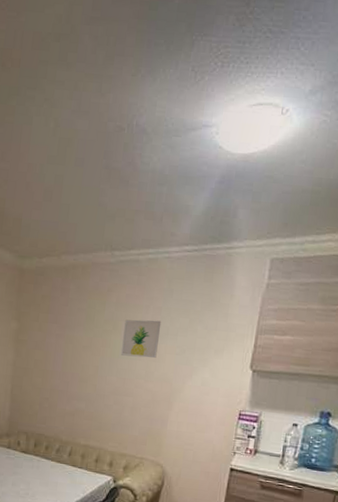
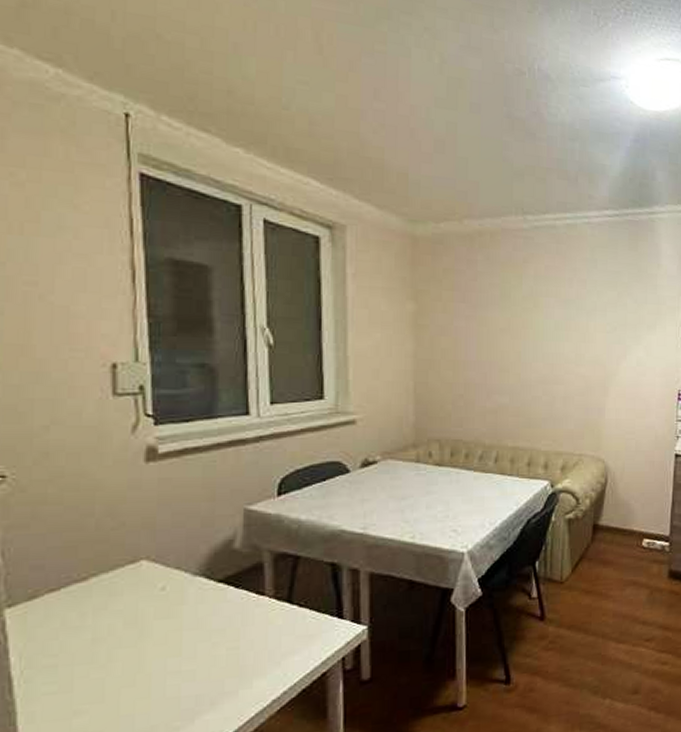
wall art: present [121,319,162,358] -> none [546,294,588,339]

